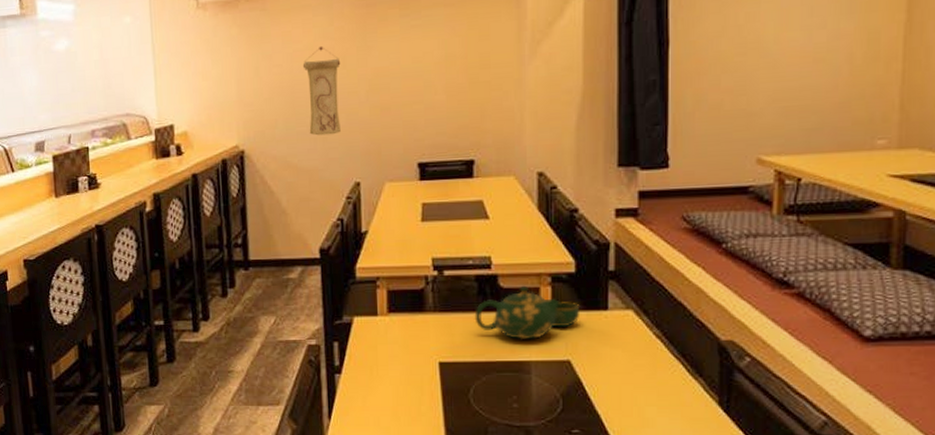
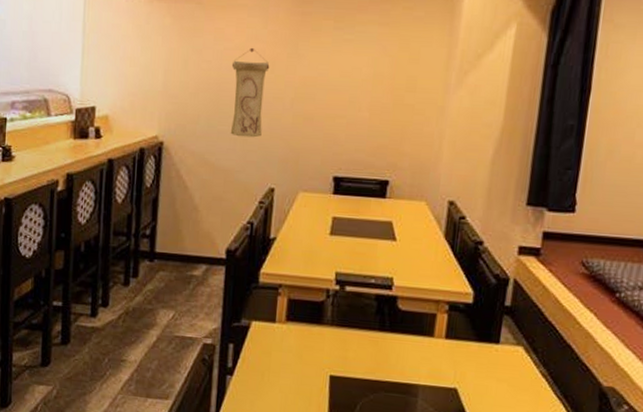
tea set: present [474,285,580,339] -> none [370,310,473,364]

